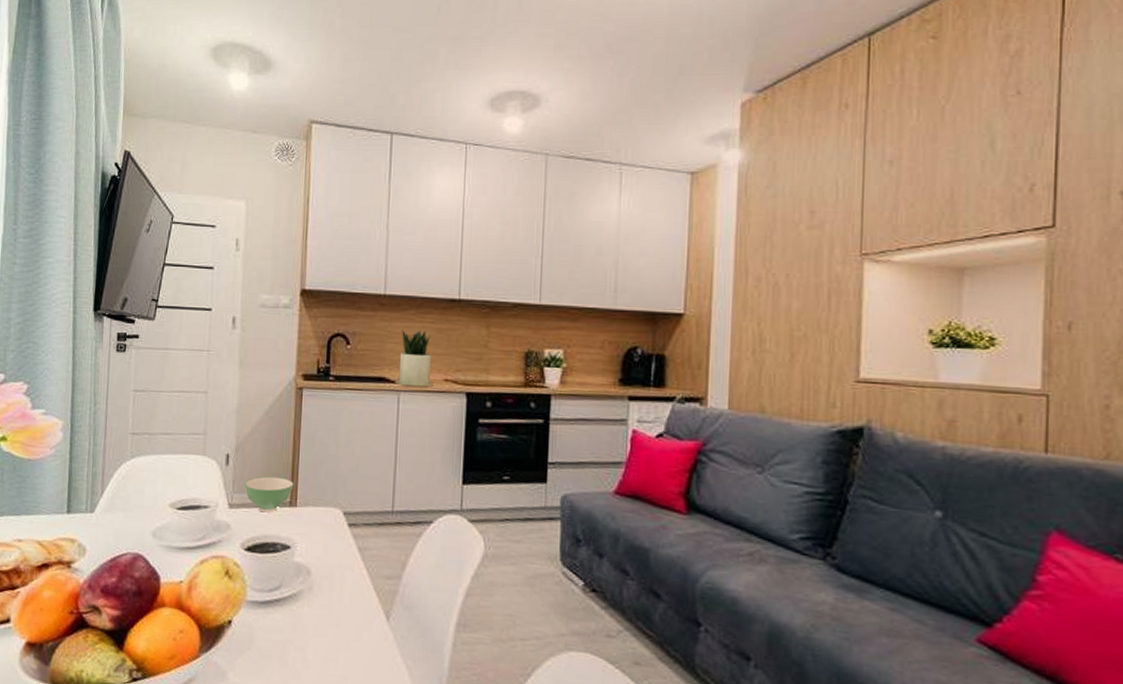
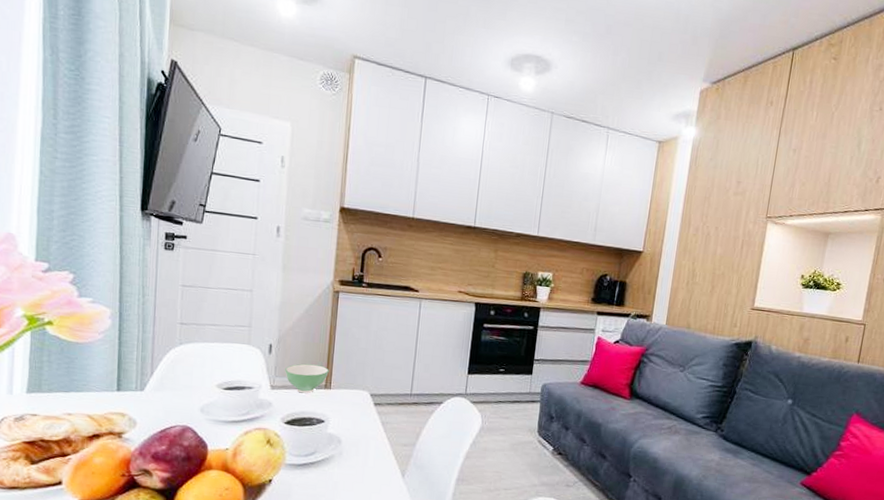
planter: present [395,330,433,389] -> none [418,248,449,298]

